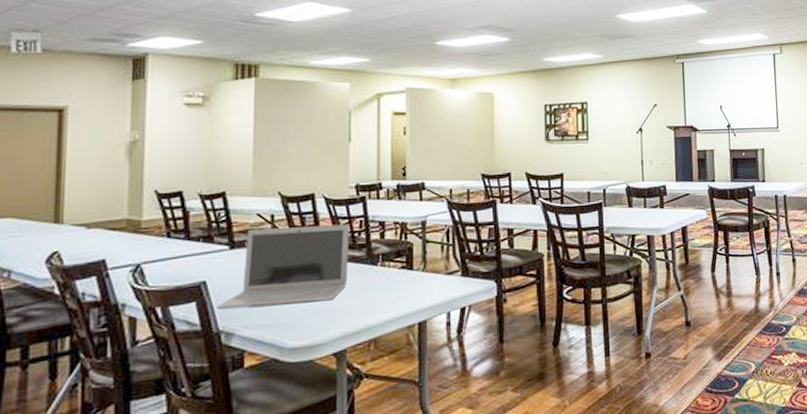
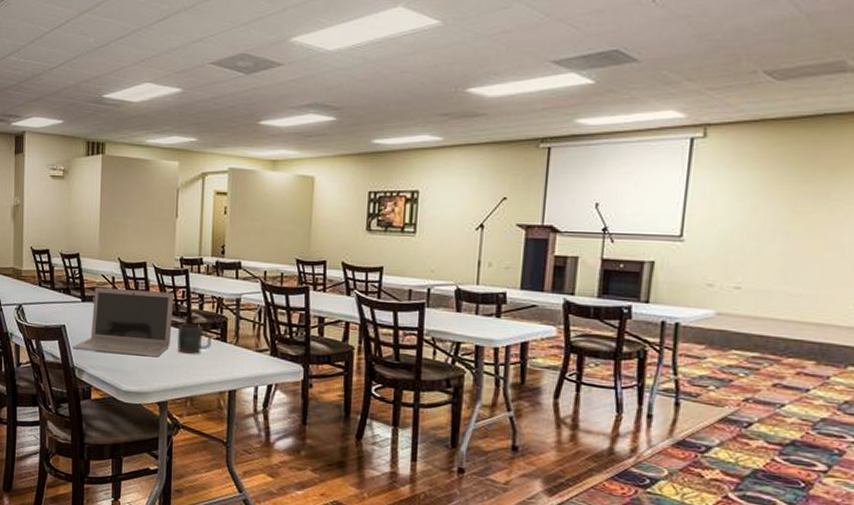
mug: none [355,255,395,290] -> present [177,324,211,354]

